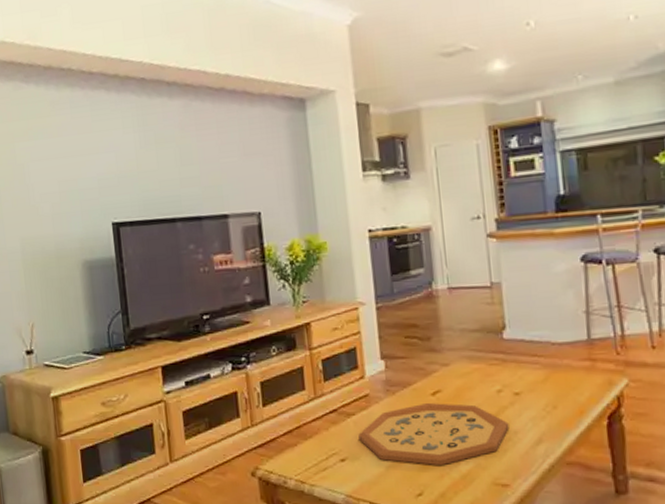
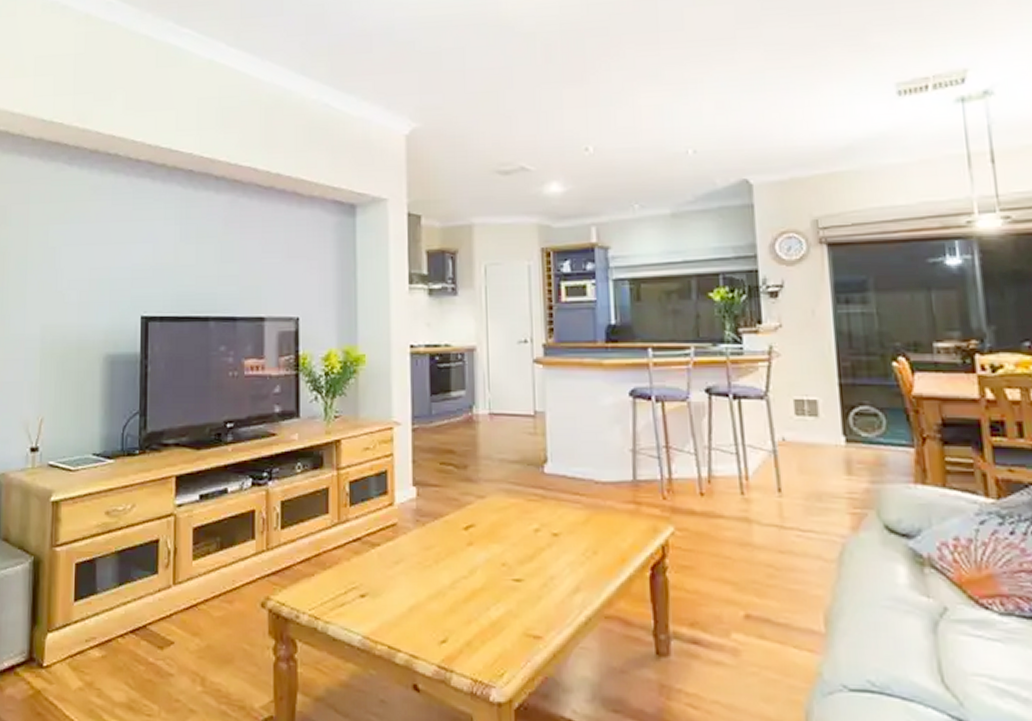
decorative tray: present [358,402,509,466] -> none [382,537,545,610]

